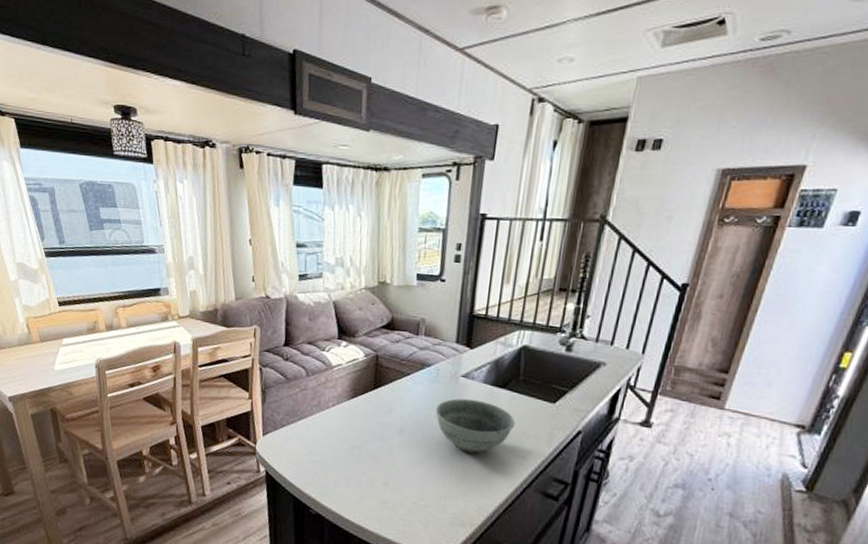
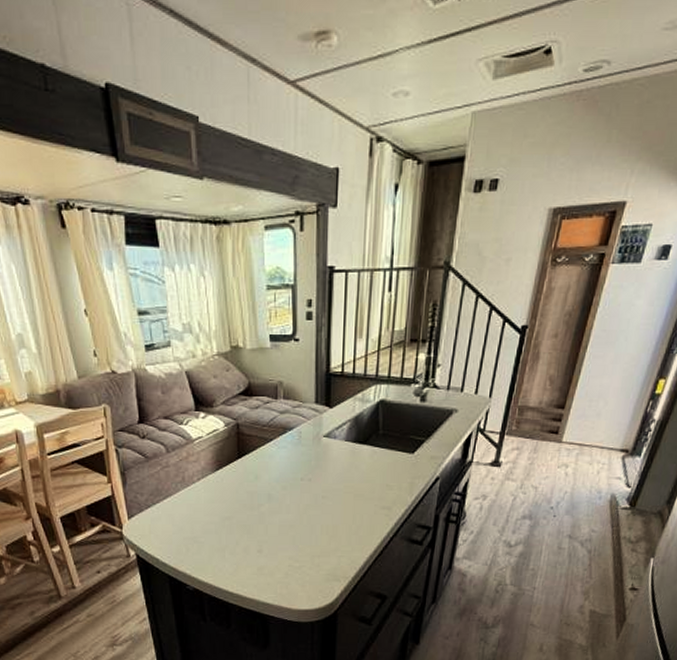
bowl: present [436,398,516,454] -> none [302,458,379,511]

